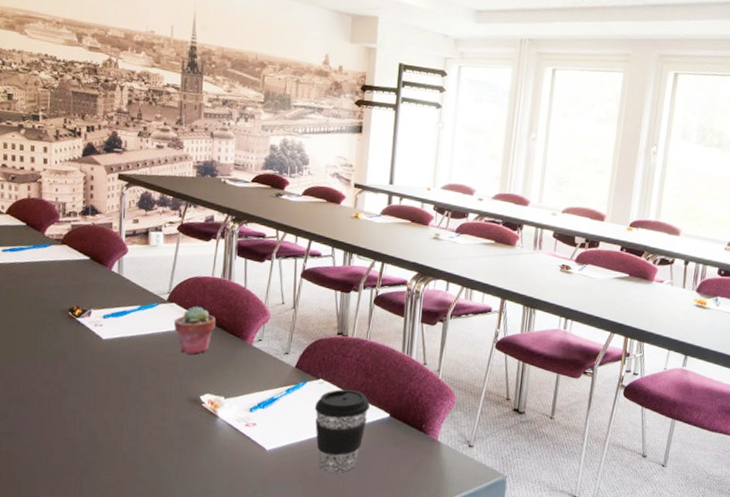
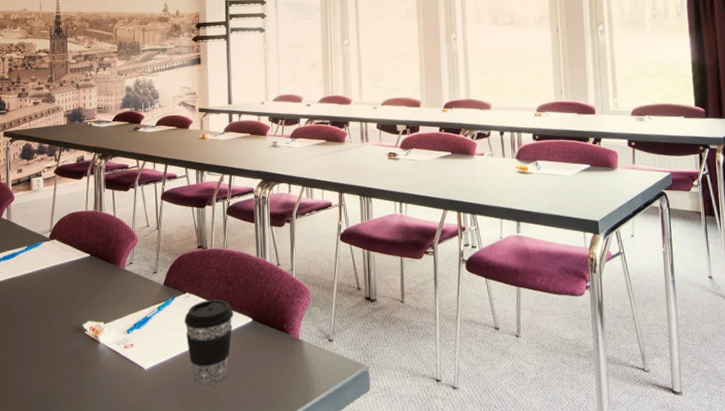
potted succulent: present [173,306,216,355] -> none [56,239,91,287]

